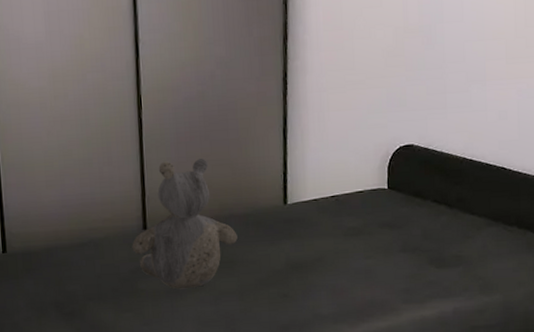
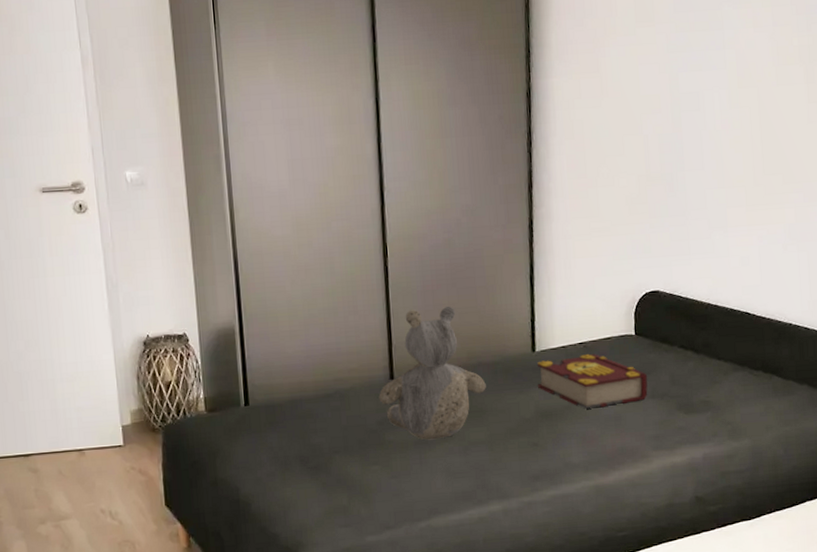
book: none [289,207,400,262] -> present [538,354,648,409]

